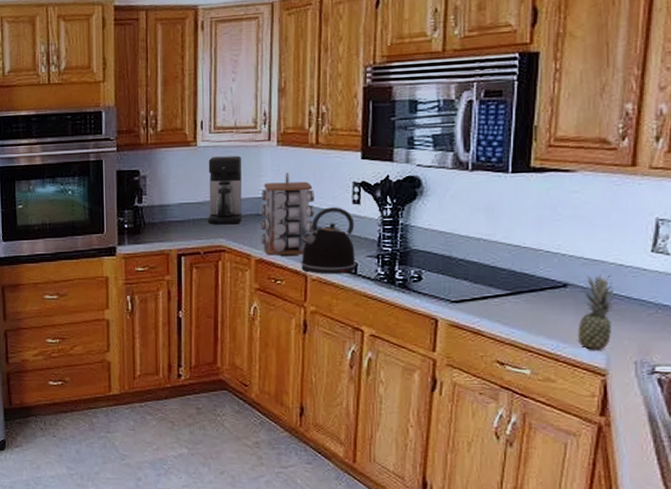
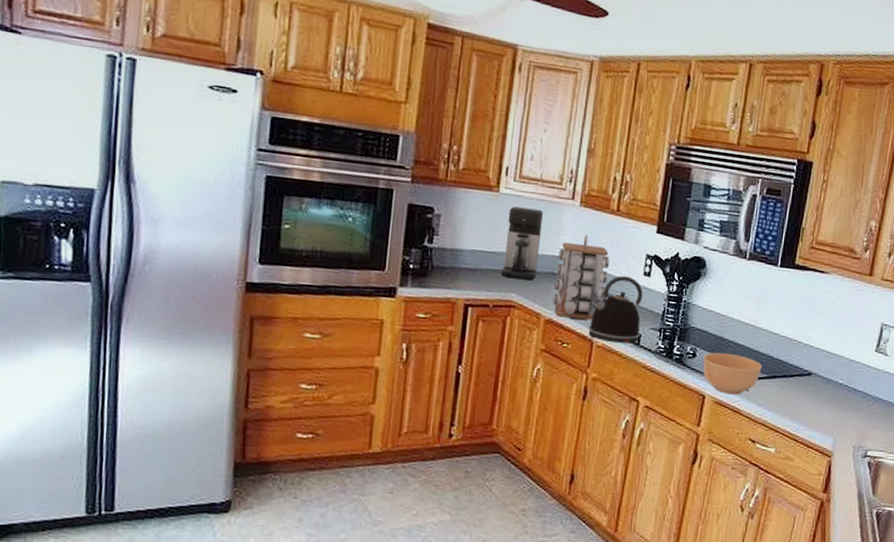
bowl: none [431,273,503,316] -> present [702,352,762,395]
fruit: present [577,274,617,350] -> none [814,366,847,434]

